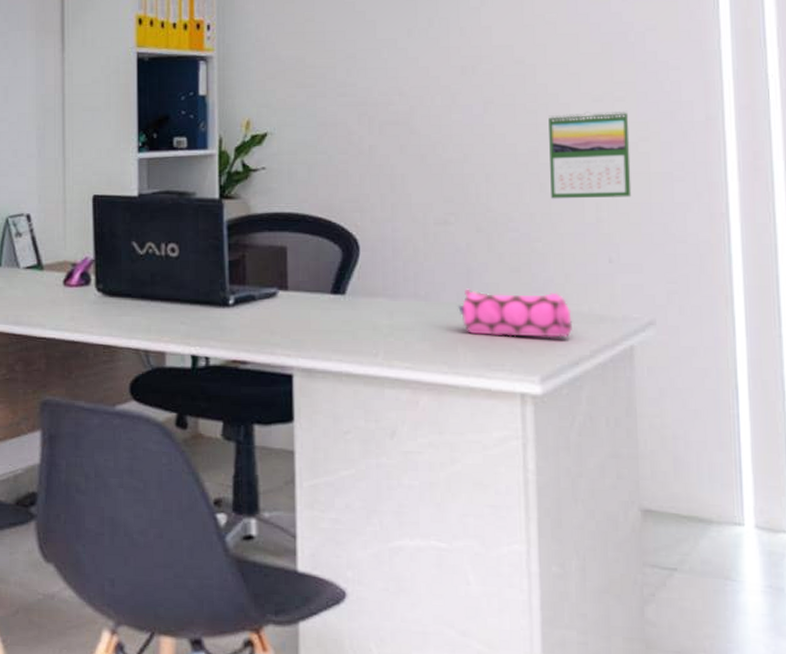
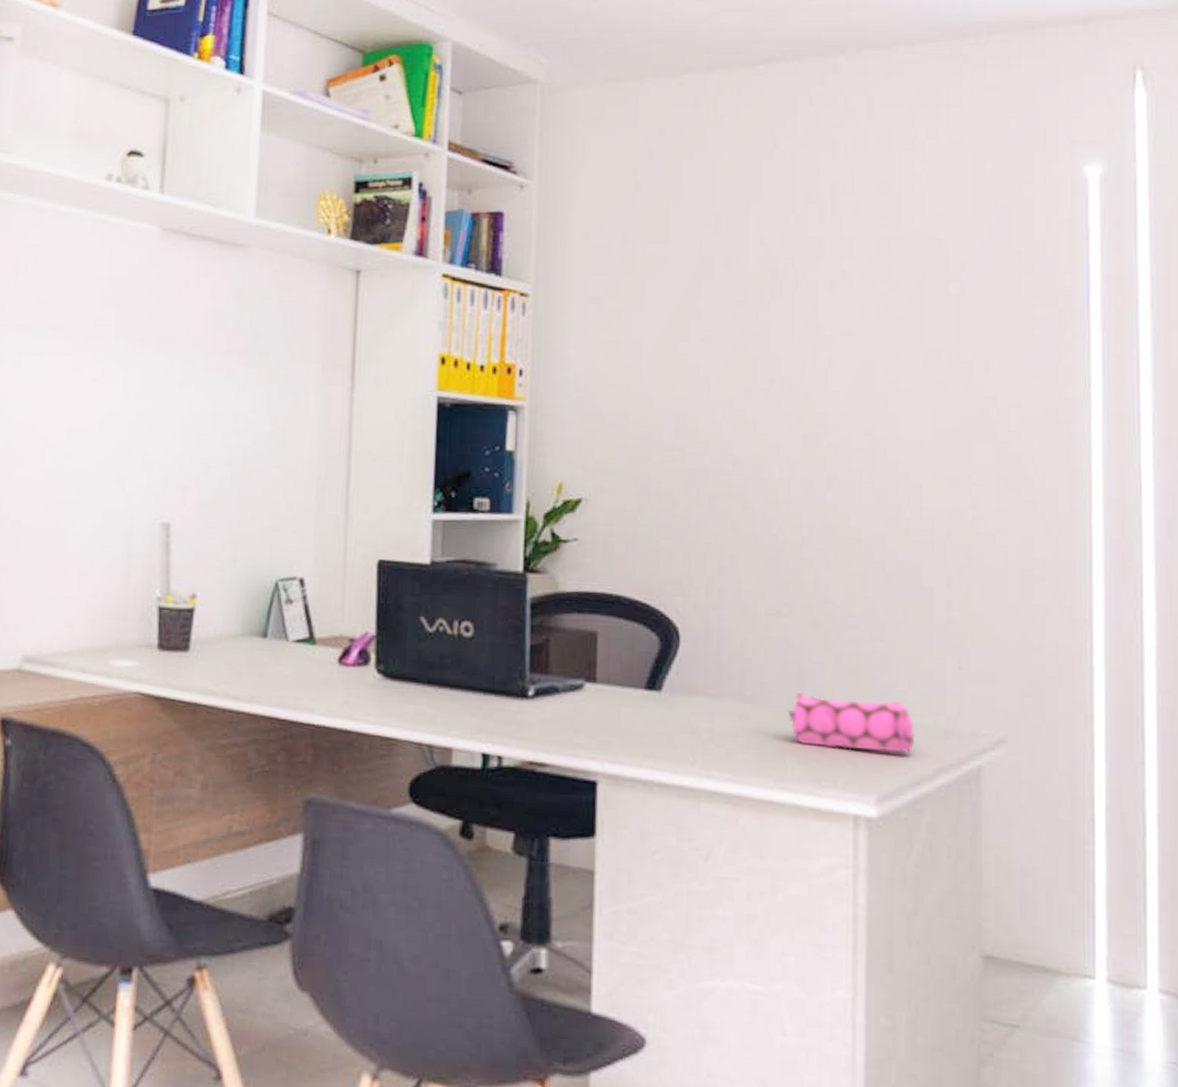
calendar: present [548,110,632,199] -> none [897,495,987,596]

